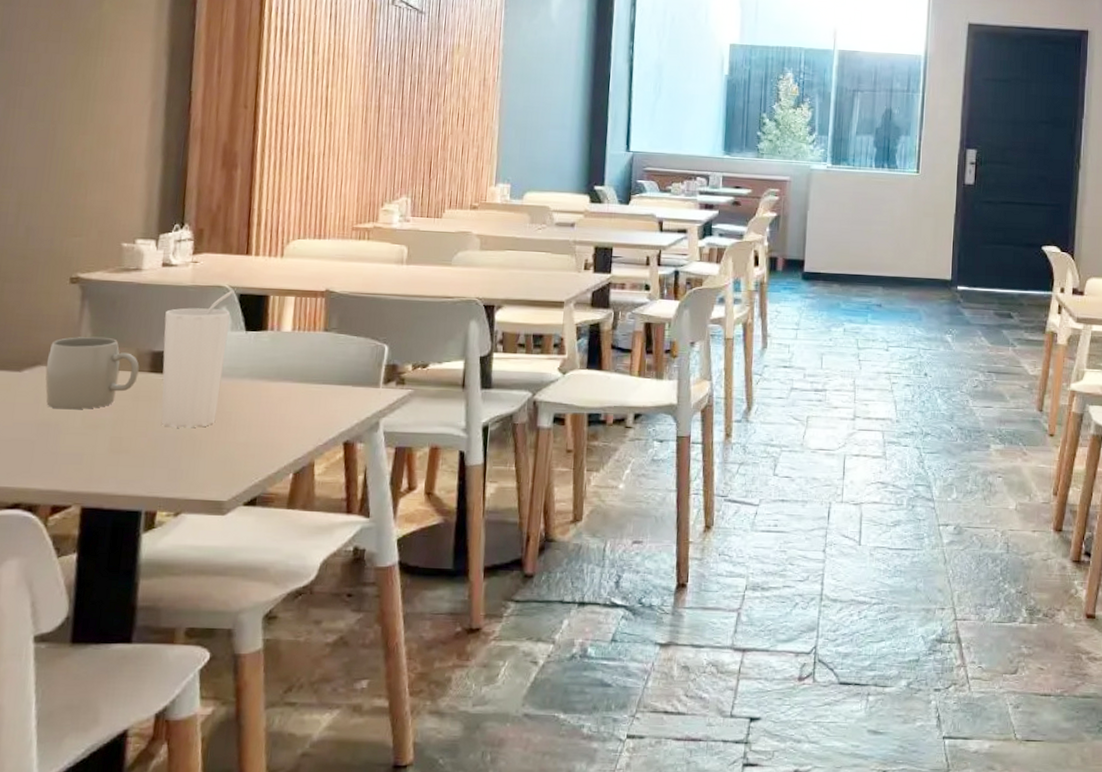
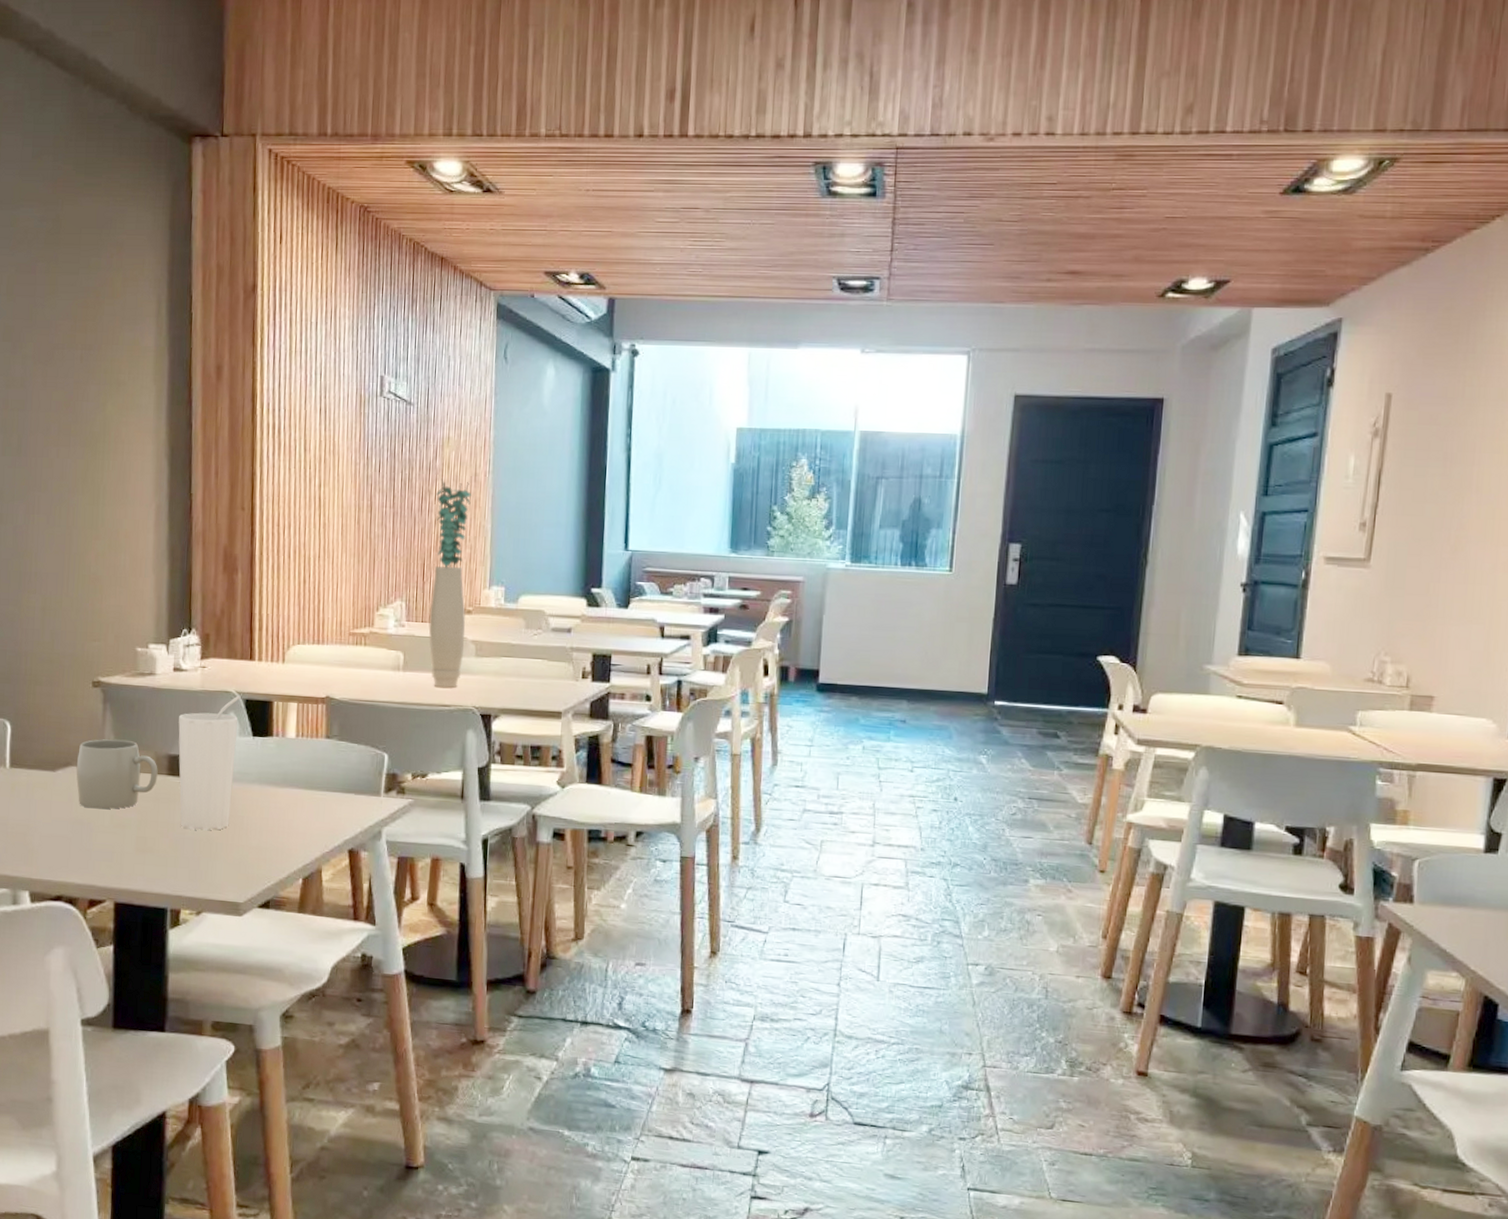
vase: none [433,82,480,281] -> present [429,479,471,689]

